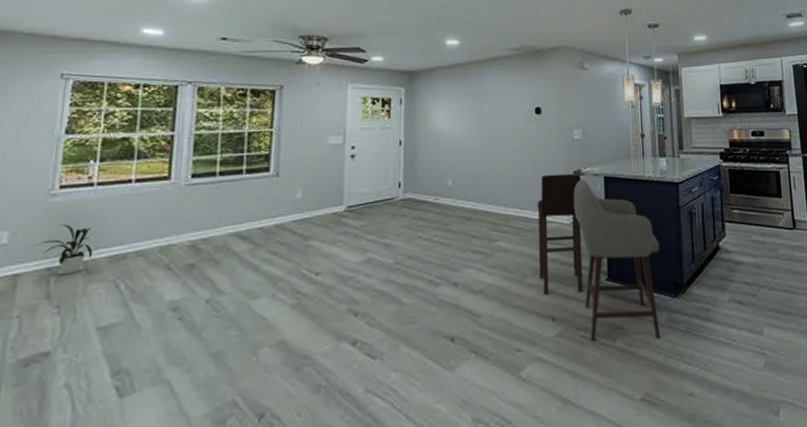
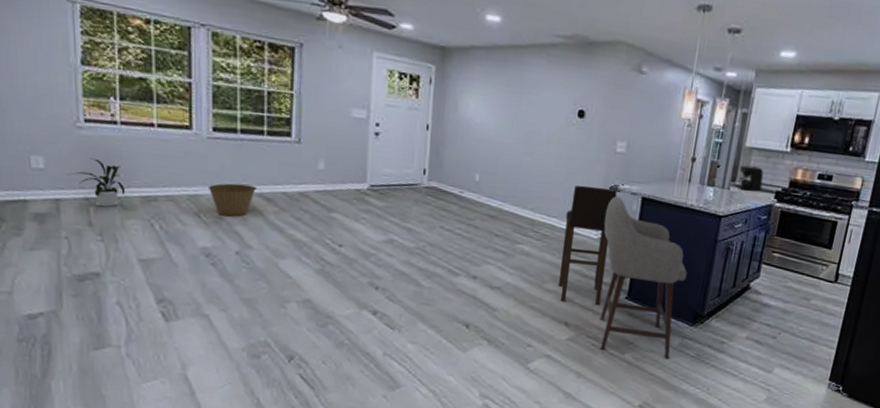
basket: none [181,226,233,265] -> present [207,183,258,218]
coffee maker: none [684,133,707,156] -> present [738,165,764,192]

